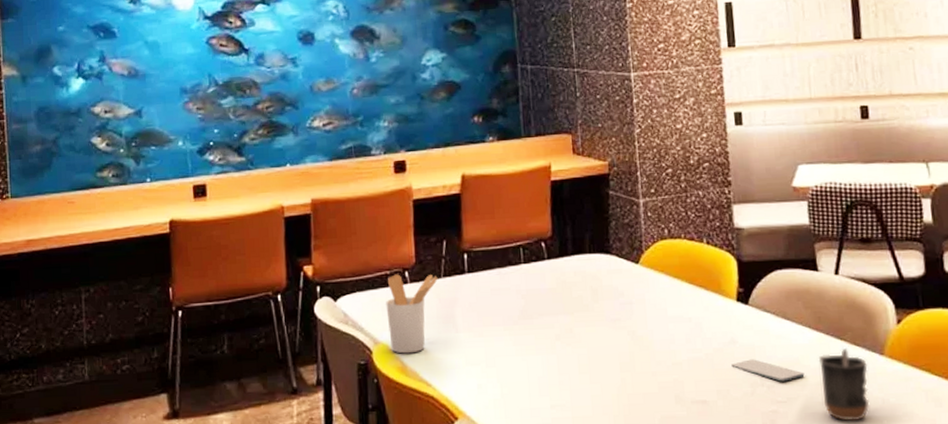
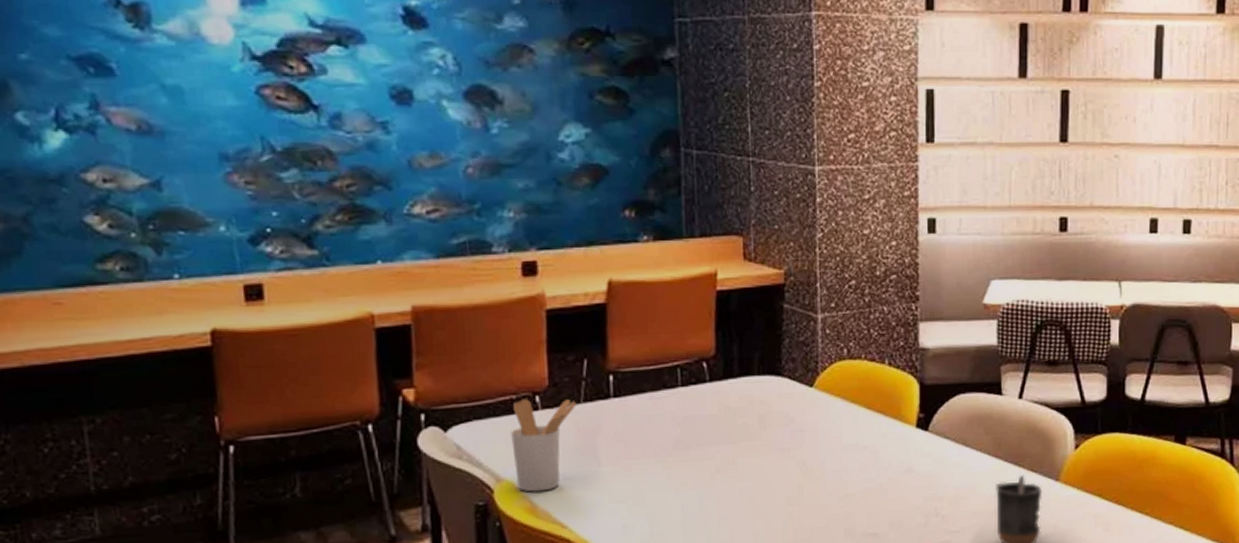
smartphone: present [731,359,805,382] -> none [906,488,980,511]

